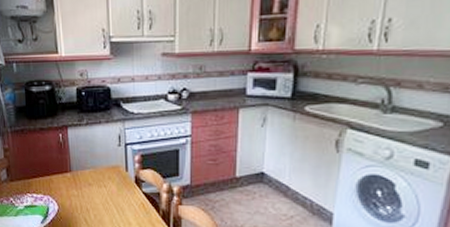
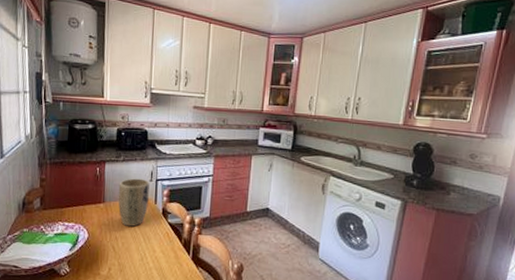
plant pot: none [84,143,119,197] -> present [118,178,150,227]

